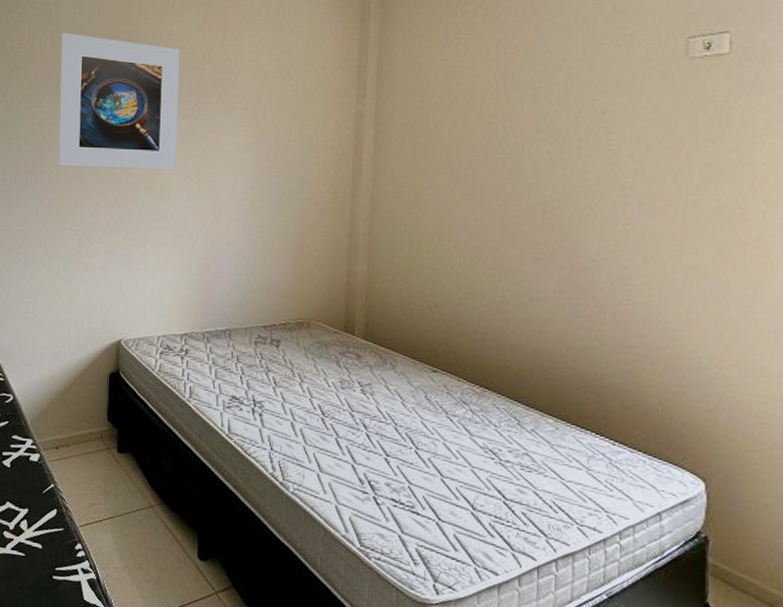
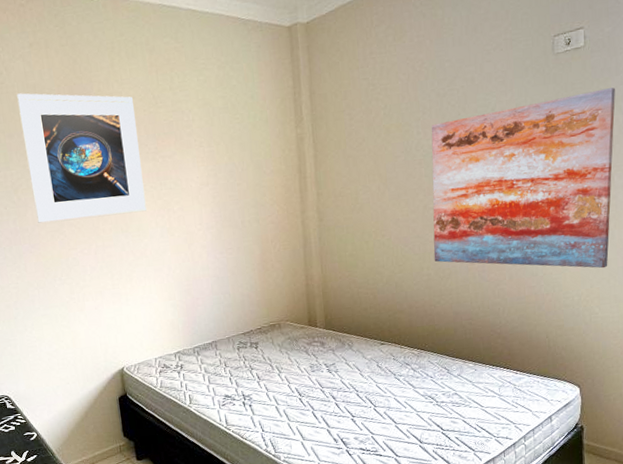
wall art: none [512,106,771,329] -> present [431,87,615,269]

